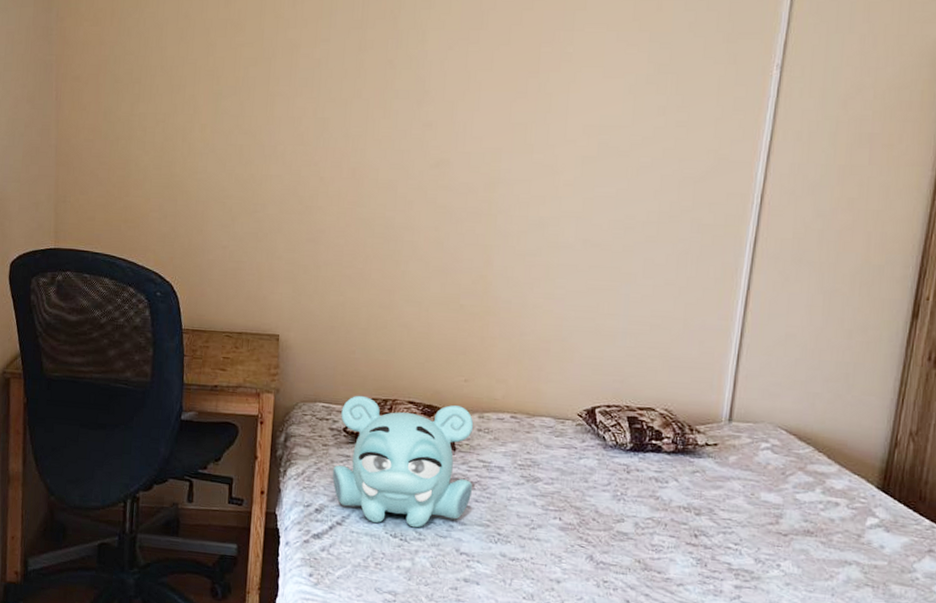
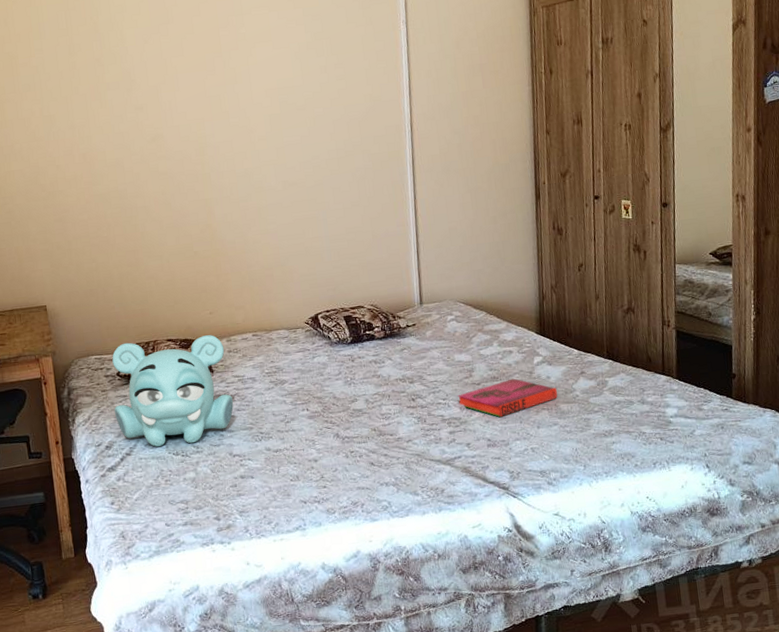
hardback book: none [754,537,891,583] -> present [458,378,558,418]

